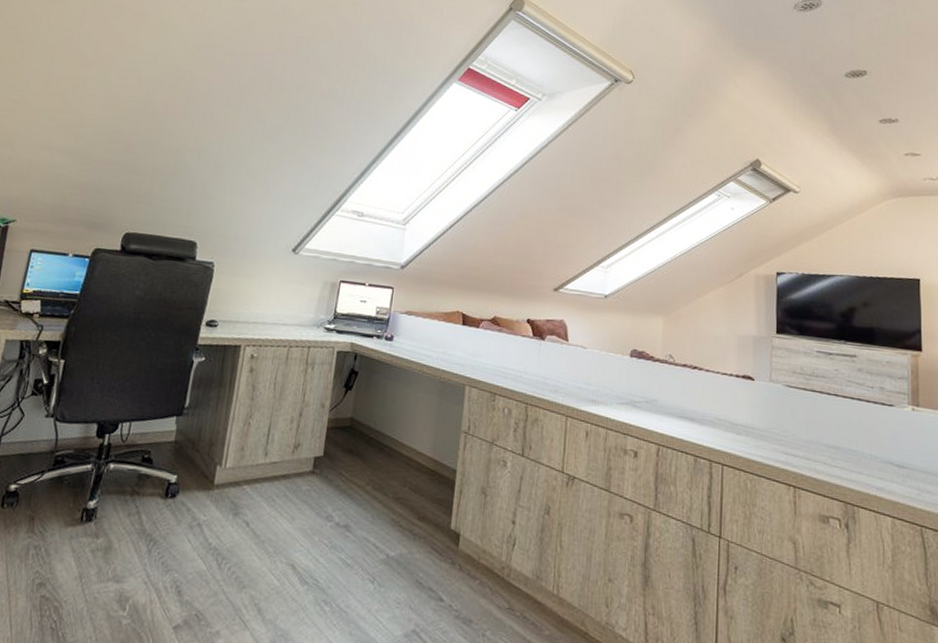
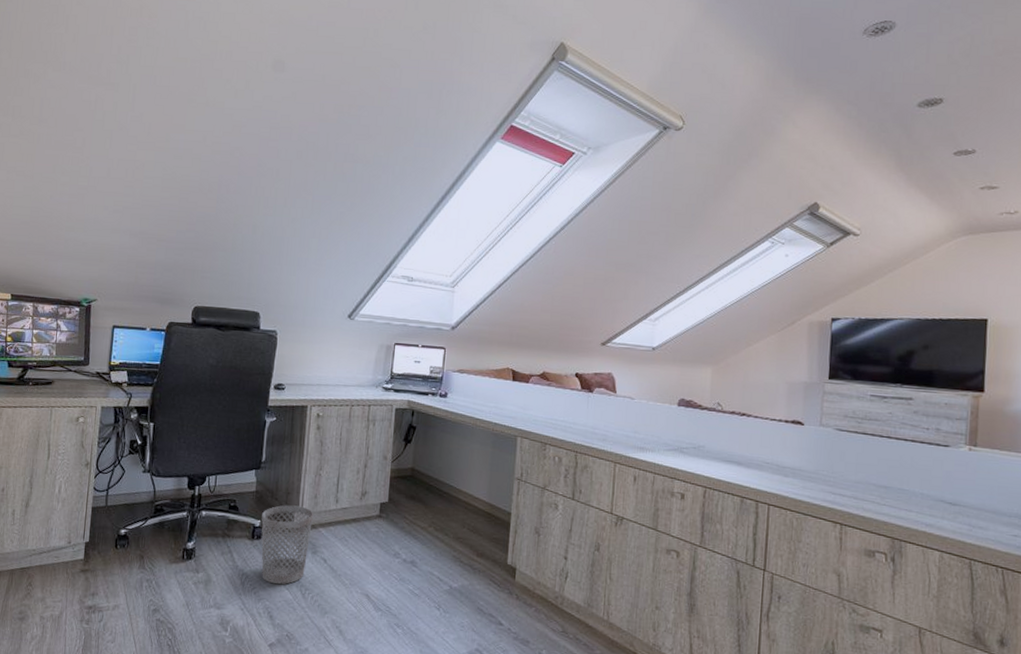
wastebasket: none [173,458,239,553] -> present [261,505,313,585]

